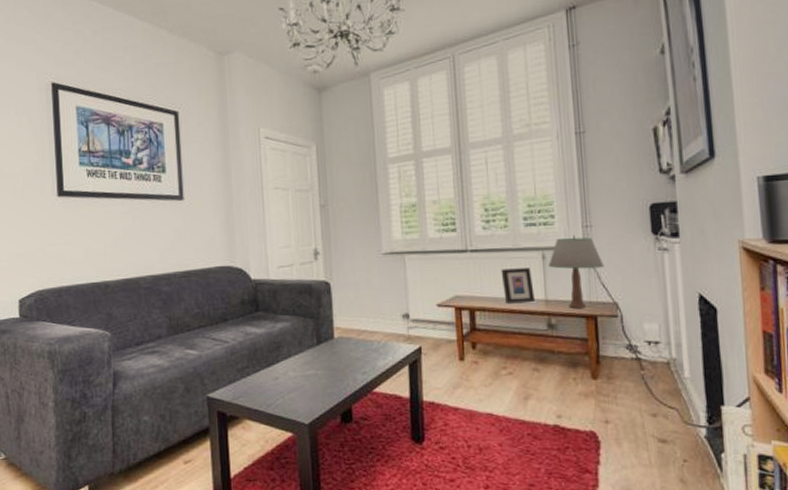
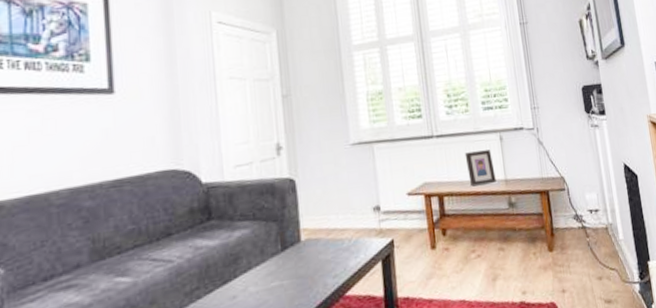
table lamp: present [548,234,604,309] -> none [505,116,551,186]

